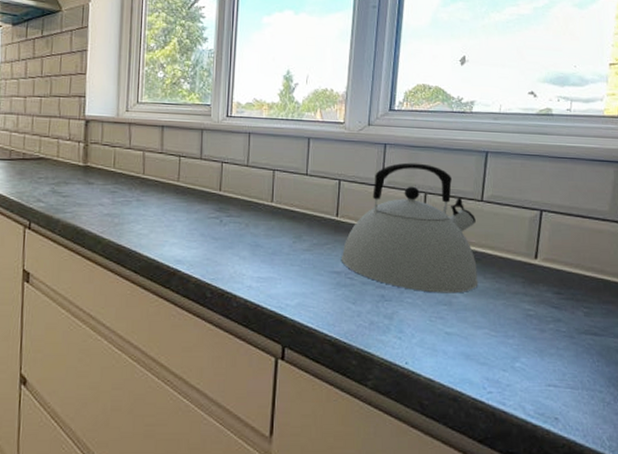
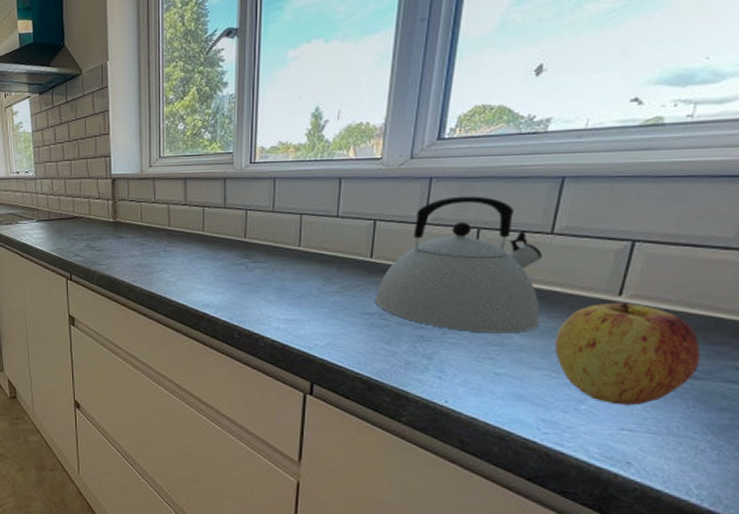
apple: none [491,265,597,362] -> present [555,302,701,406]

